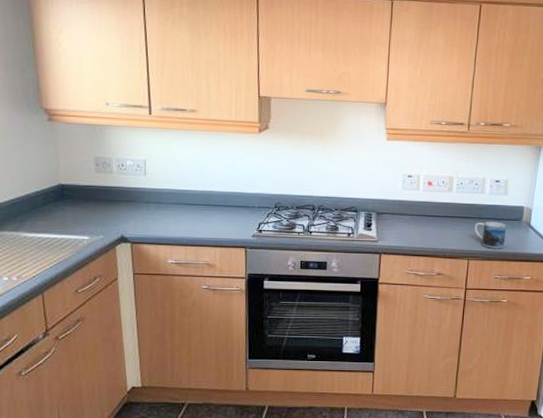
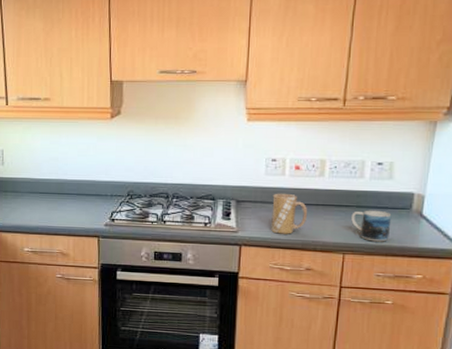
mug: none [407,206,439,243] -> present [271,193,308,234]

